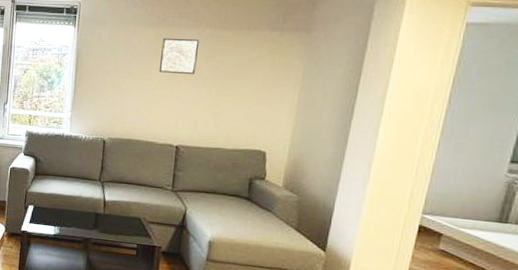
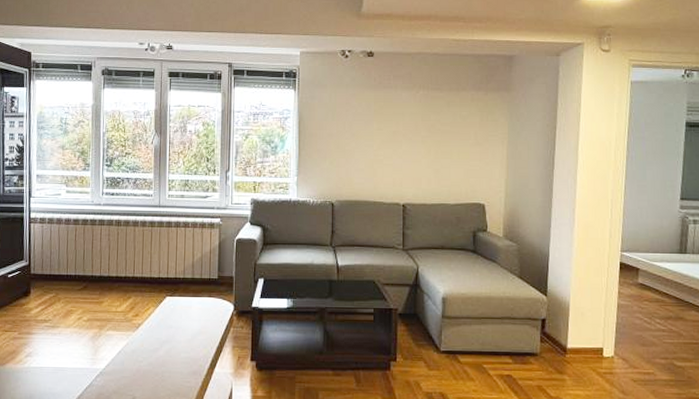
wall art: present [158,38,200,75] -> none [380,99,415,134]

